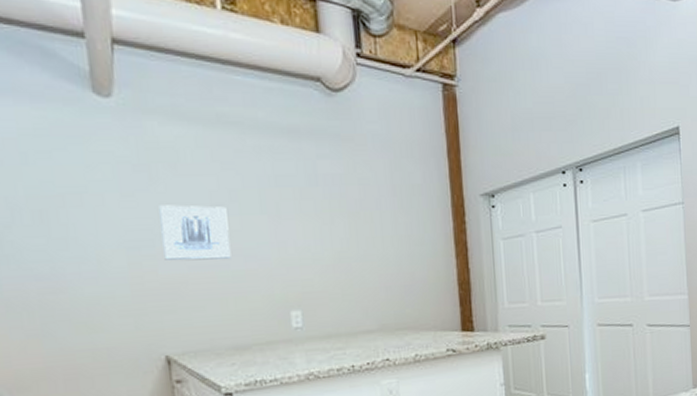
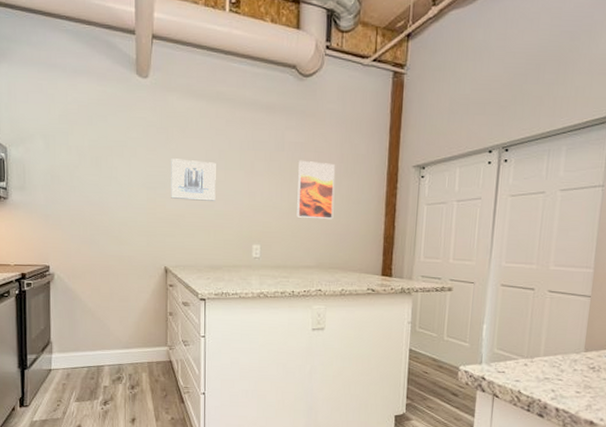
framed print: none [338,196,393,270] -> present [297,160,335,220]

